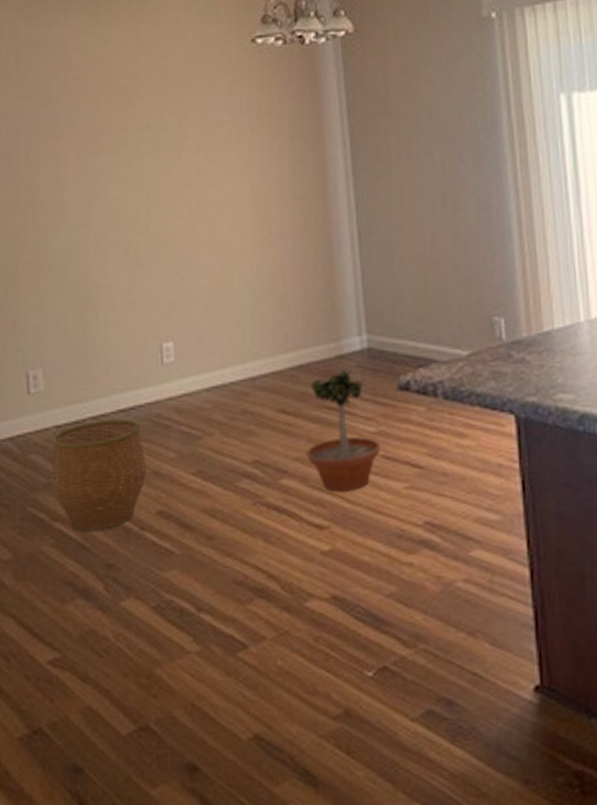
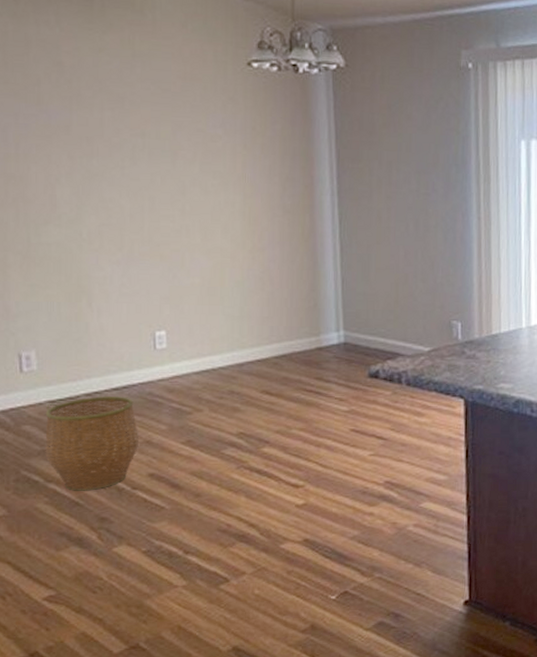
potted tree: present [306,358,381,492] -> none [286,350,351,458]

